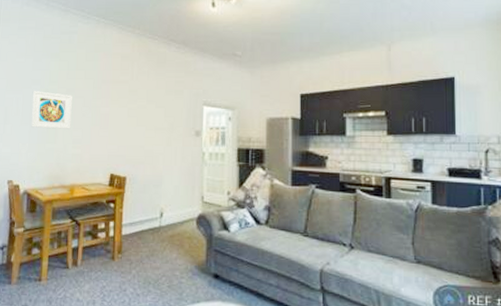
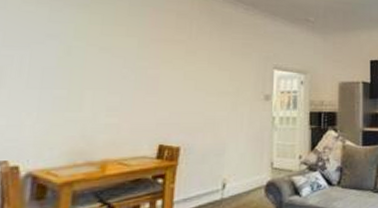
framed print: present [30,91,72,129] -> none [41,47,108,94]

